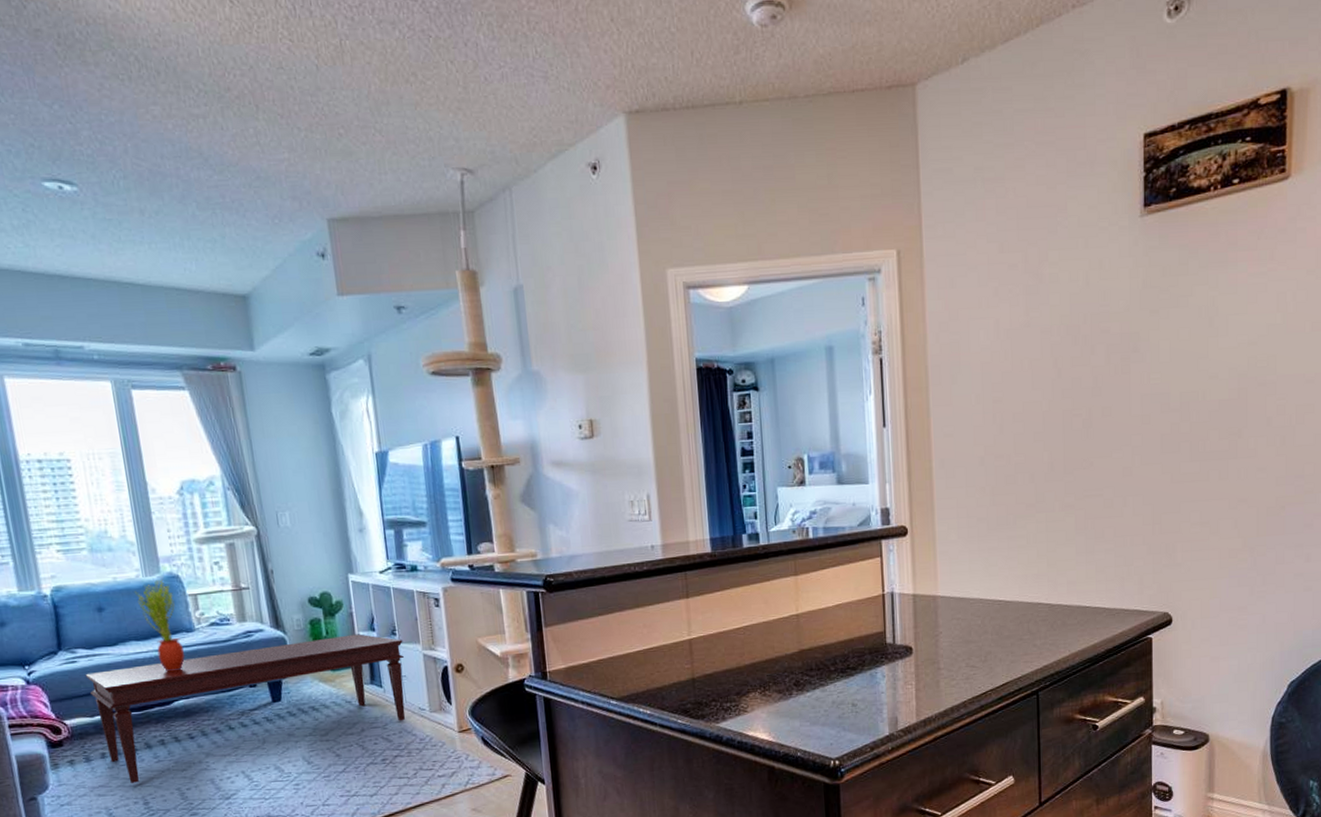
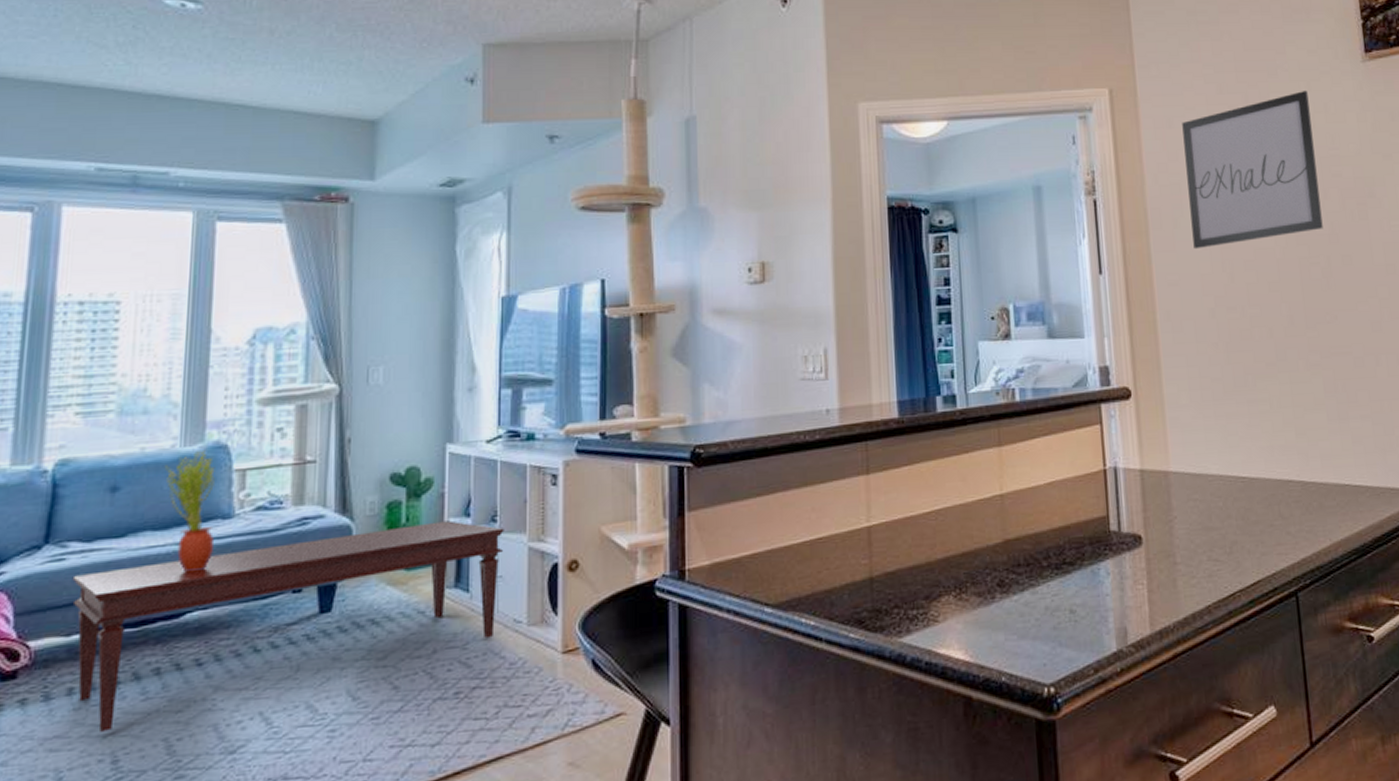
wall art: none [964,248,1088,404] -> present [1182,91,1323,250]

